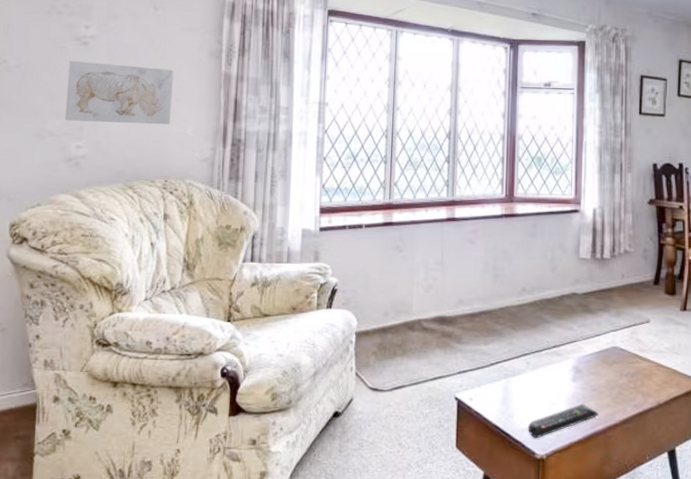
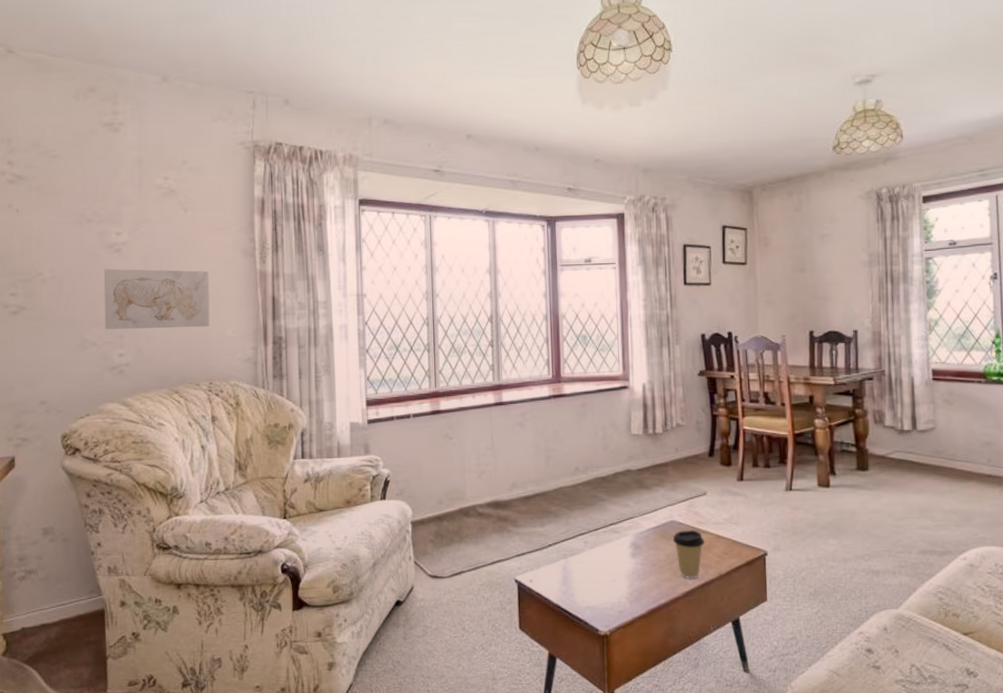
remote control: present [527,404,599,439] -> none [589,579,660,616]
coffee cup: none [613,357,646,406] -> present [672,530,705,579]

